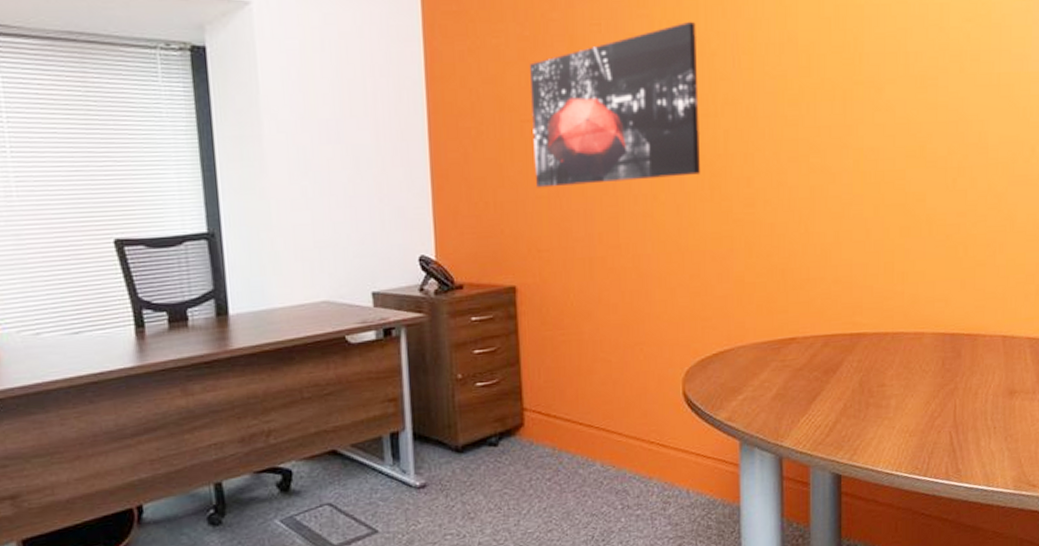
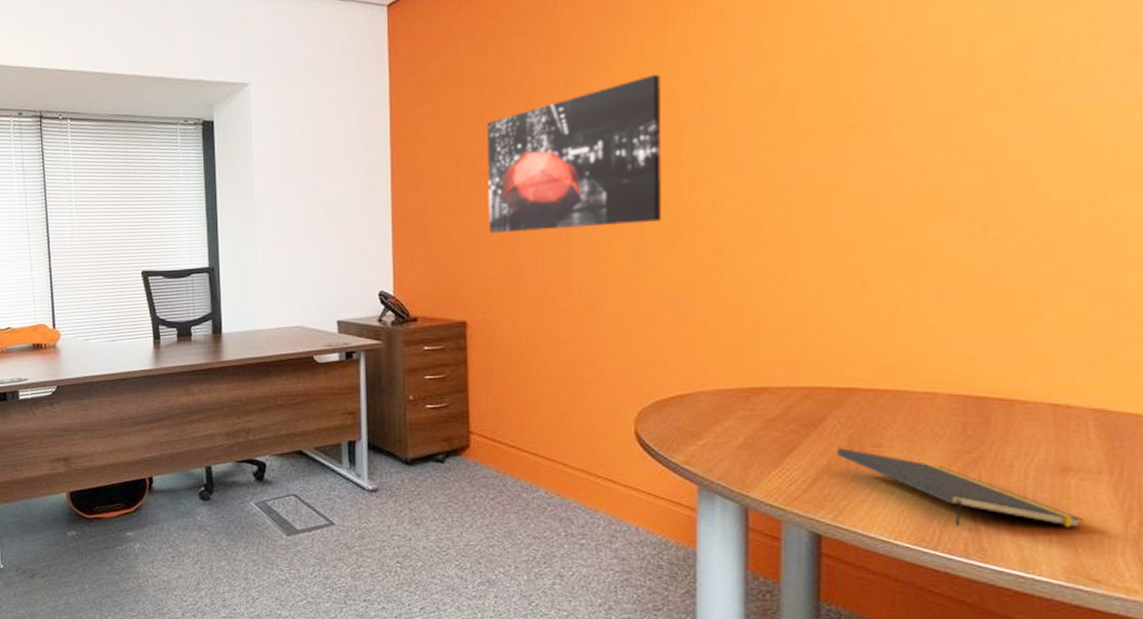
notepad: none [851,390,1024,452] -> present [836,448,1084,529]

